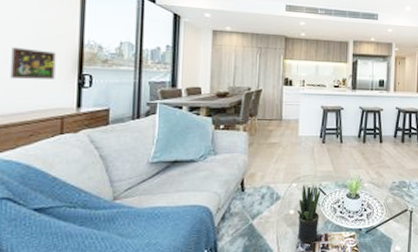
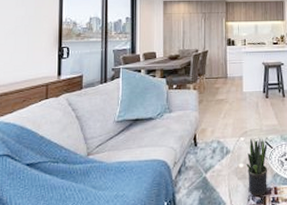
wall art: present [10,47,56,80] -> none [9,28,42,55]

